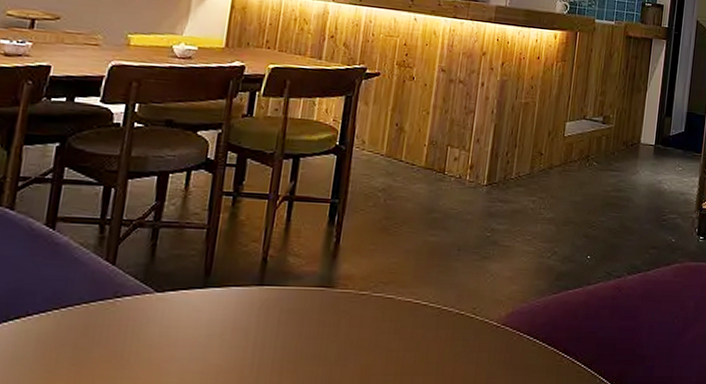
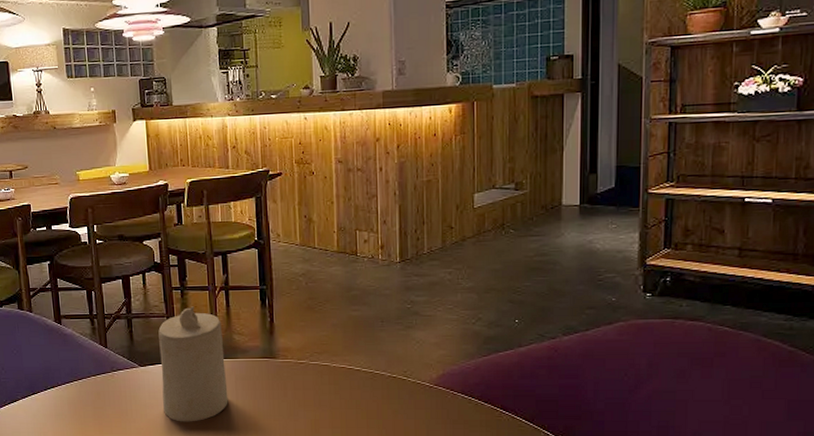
candle: none [176,217,277,369] -> present [158,306,228,422]

